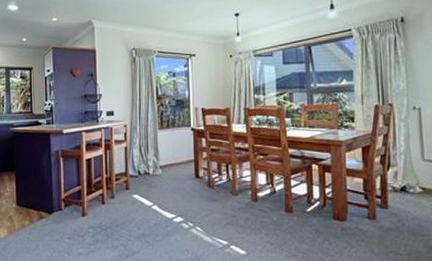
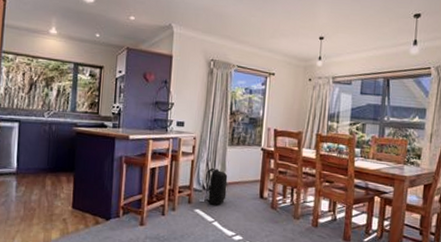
backpack: none [140,152,162,189] -> present [204,167,228,205]

